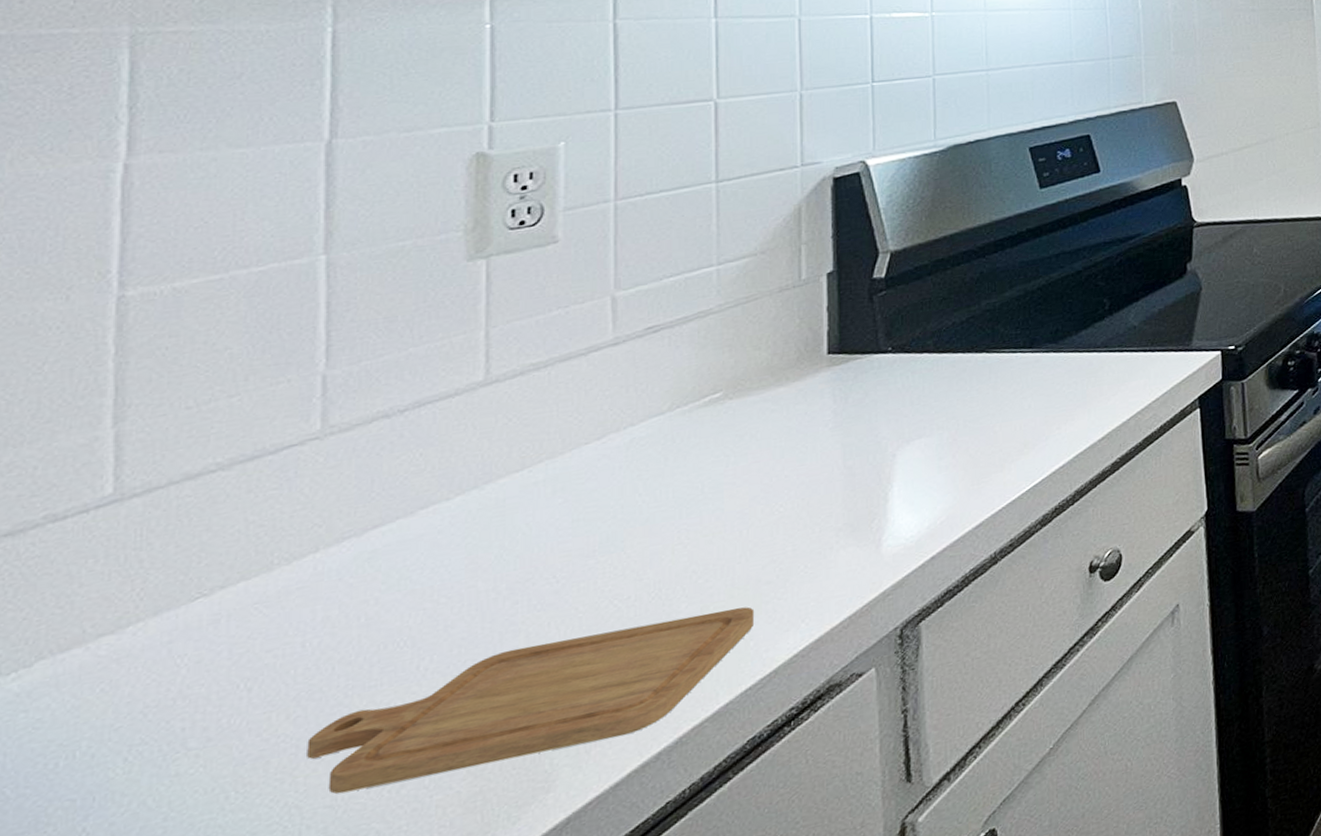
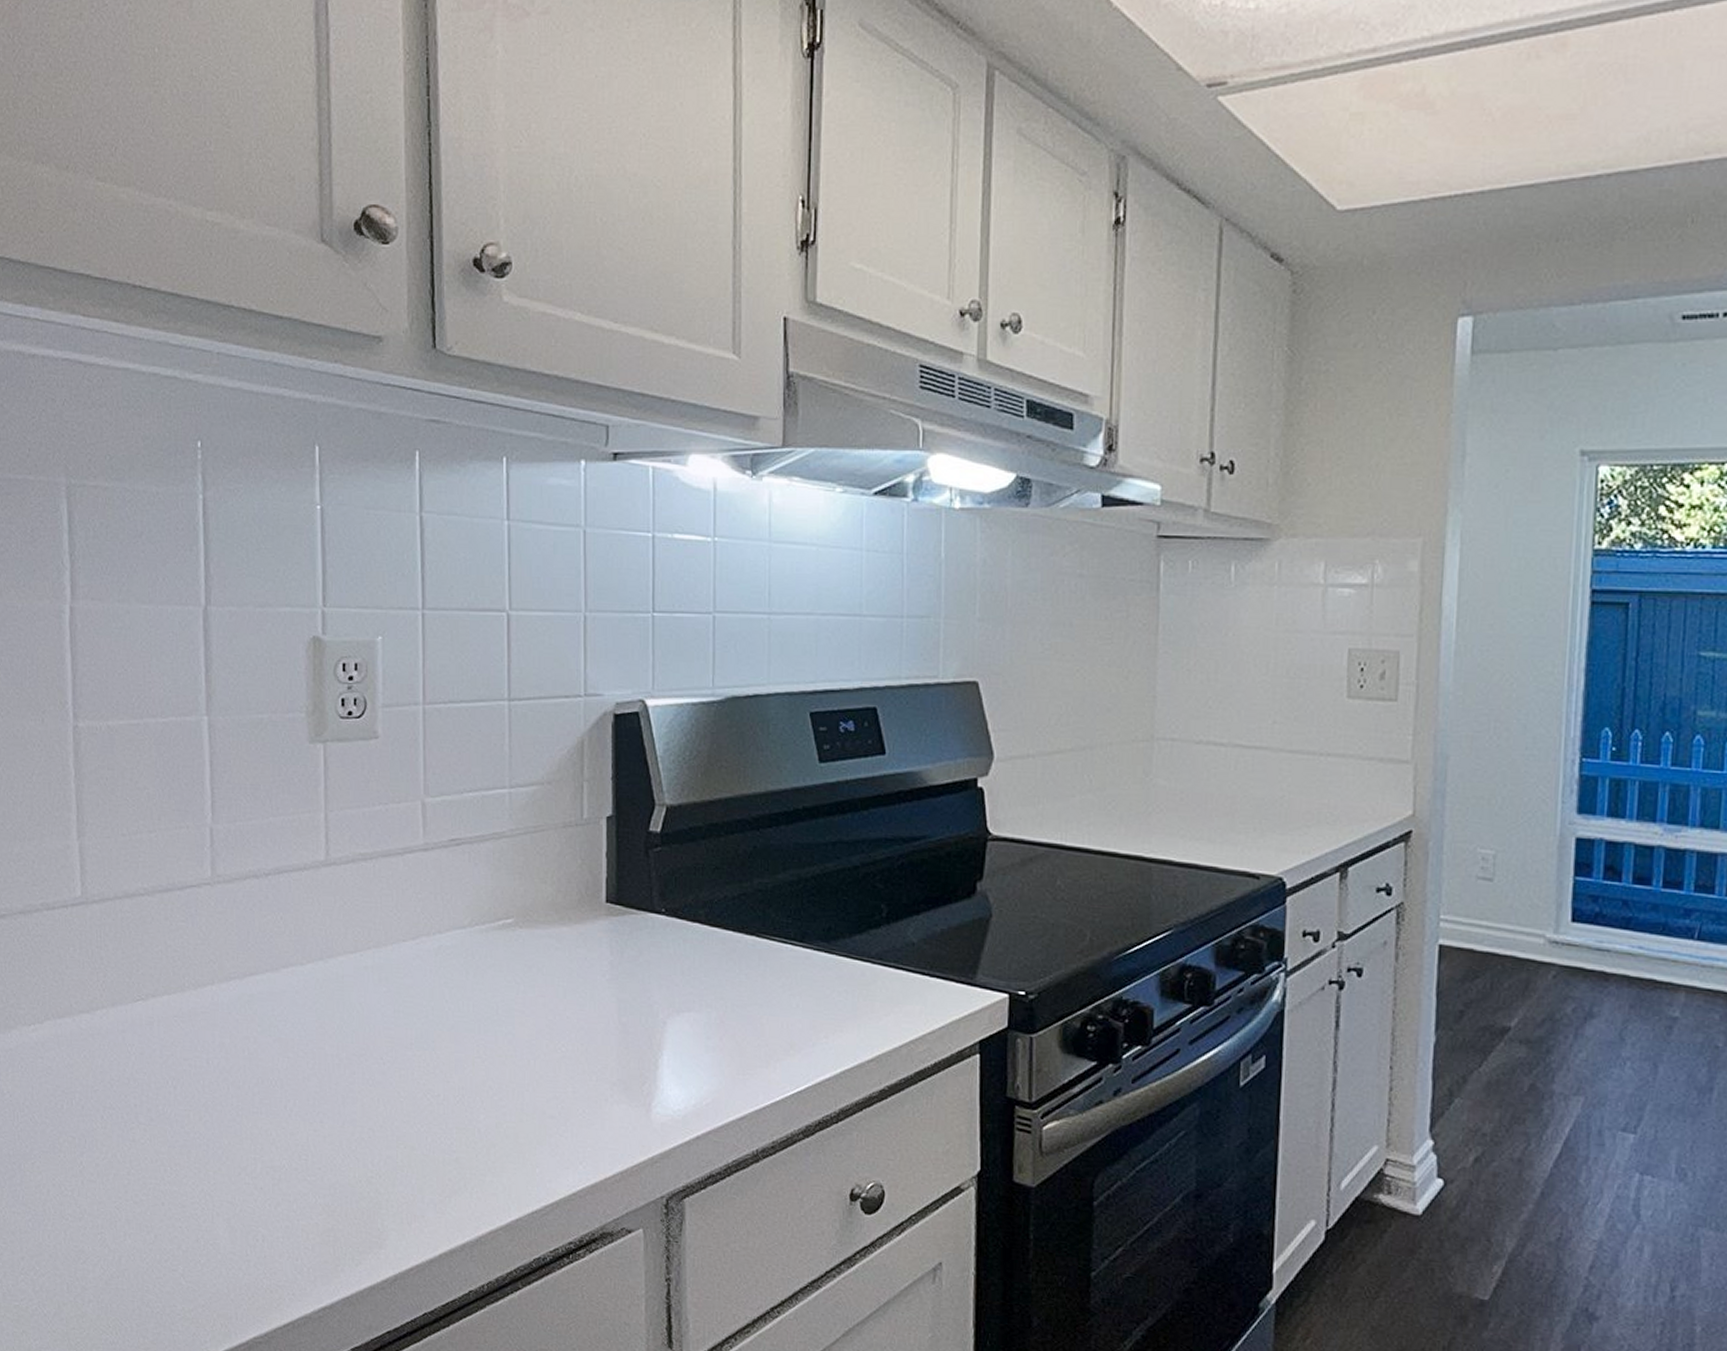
chopping board: present [307,606,755,794] -> none [214,1113,540,1220]

